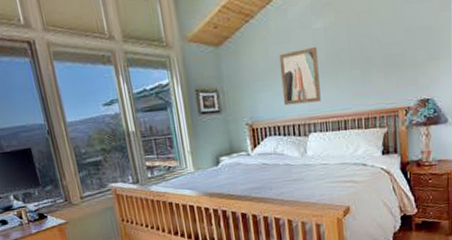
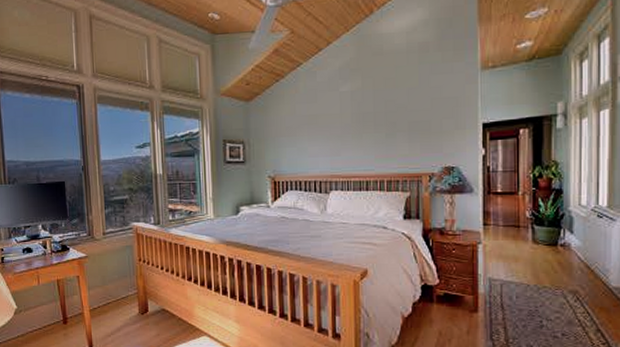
wall art: present [279,46,321,106] -> none [305,108,344,162]

